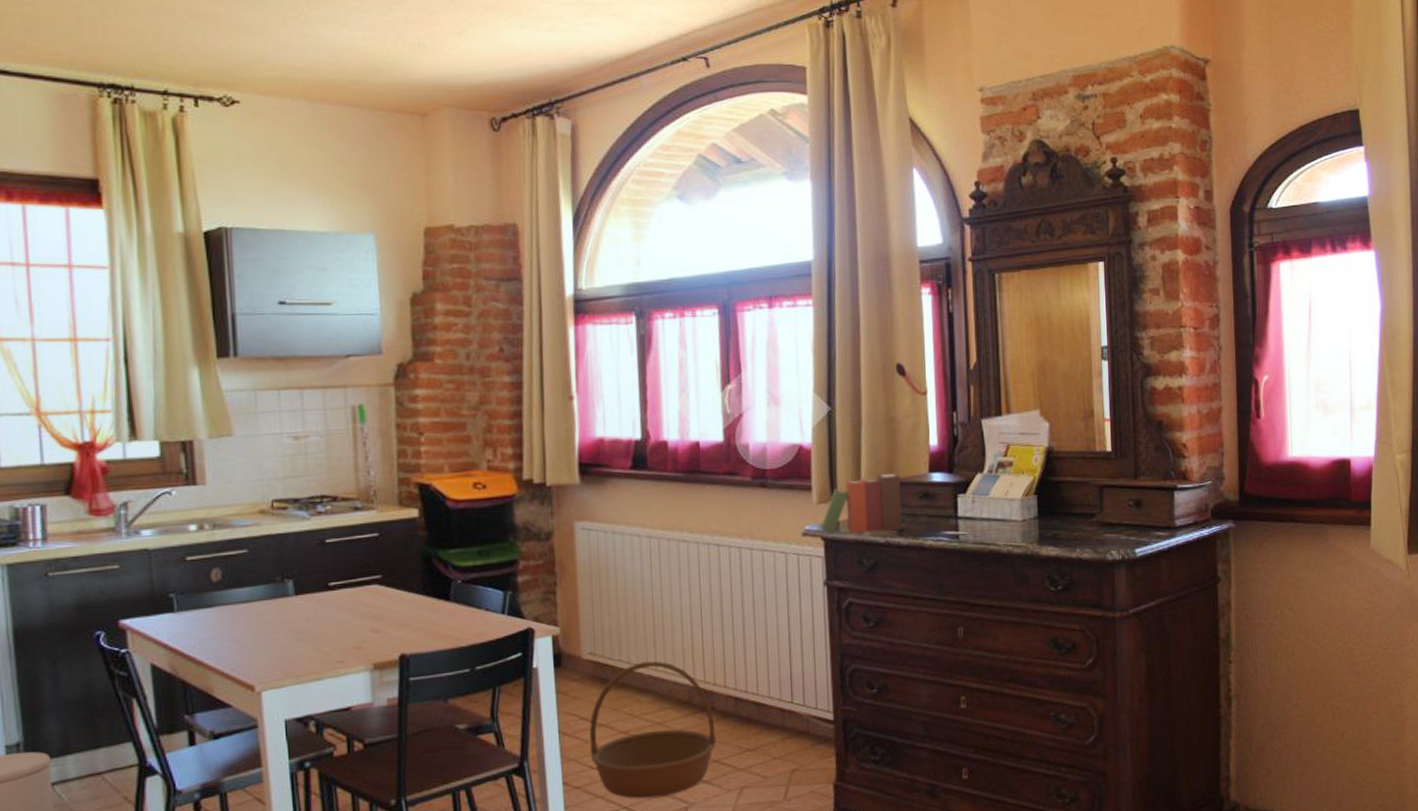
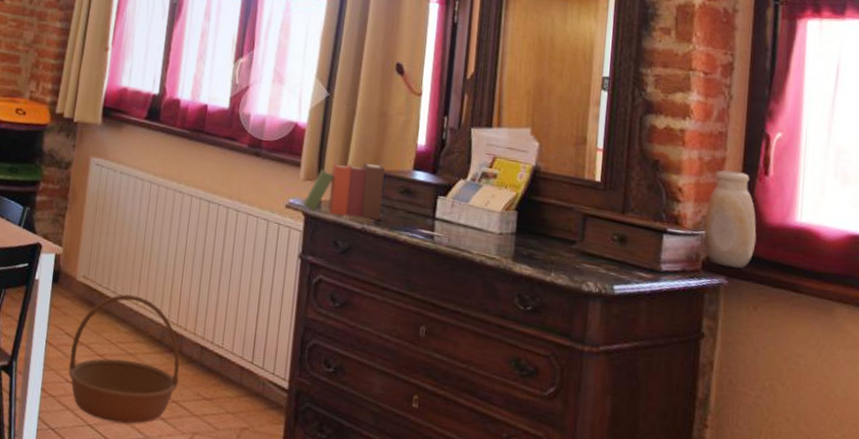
vase: none [1209,419,1256,512] -> present [703,170,757,269]

